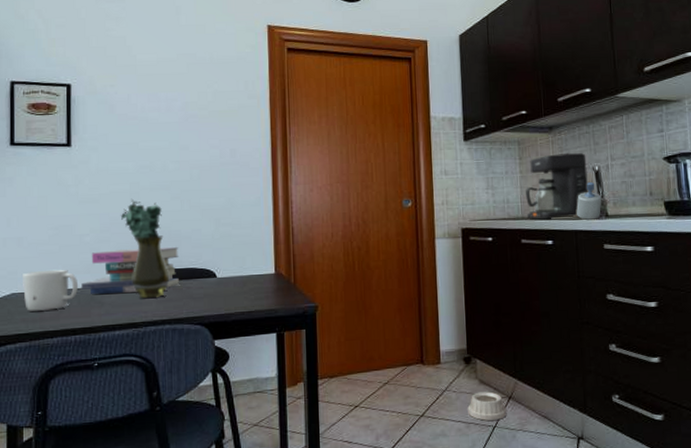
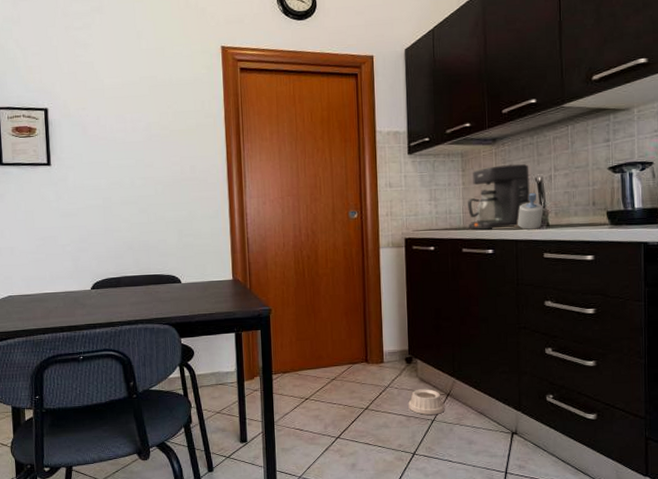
mug: present [23,269,79,311] -> none [17,275,64,311]
books: present [81,247,179,295] -> none [66,256,149,298]
vase: present [120,198,170,298] -> none [95,212,141,301]

